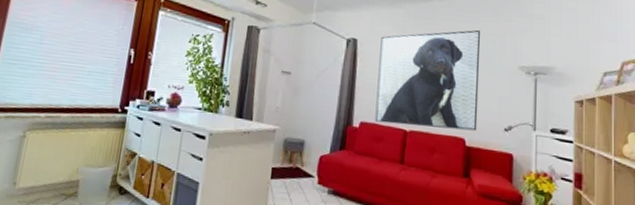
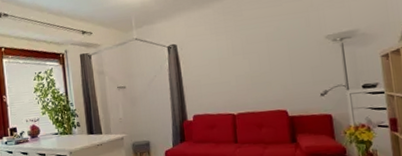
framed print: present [375,29,481,131] -> none [197,11,297,113]

